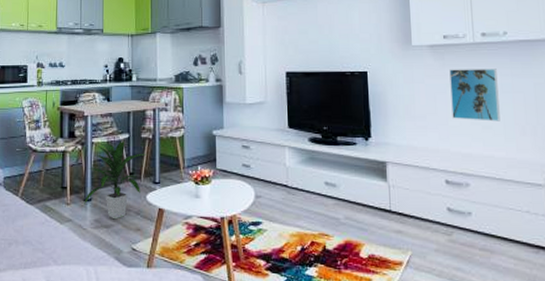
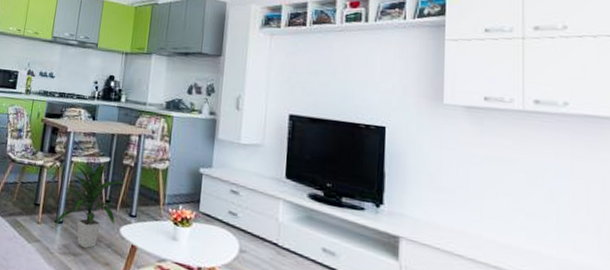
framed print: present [449,69,500,121] -> none [488,138,552,211]

